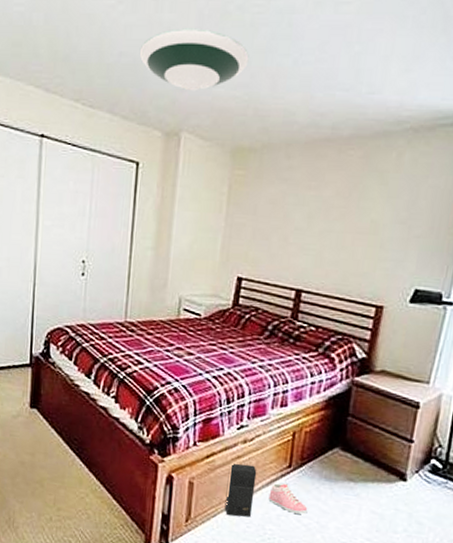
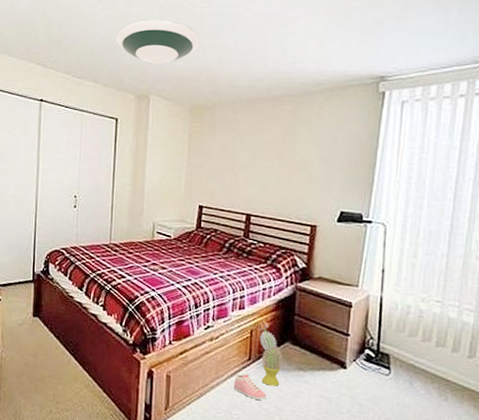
speaker: present [224,463,257,518] -> none [197,358,223,404]
decorative plant: none [300,421,331,499] -> present [256,321,283,386]

